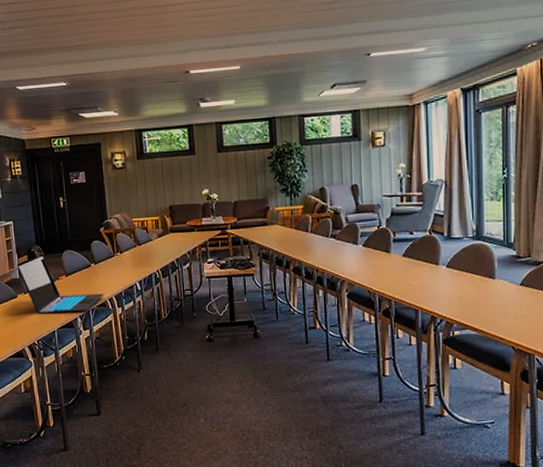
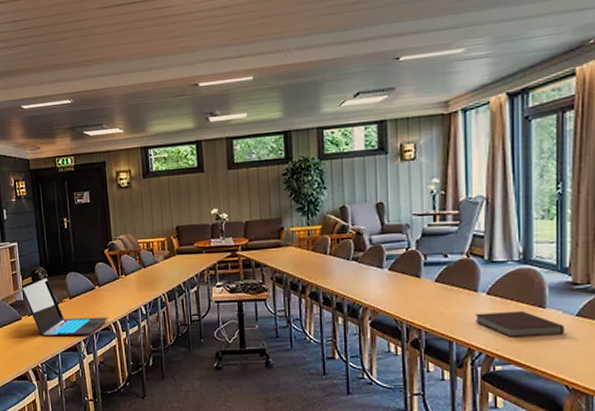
notebook: none [436,281,510,305] -> present [474,310,564,337]

